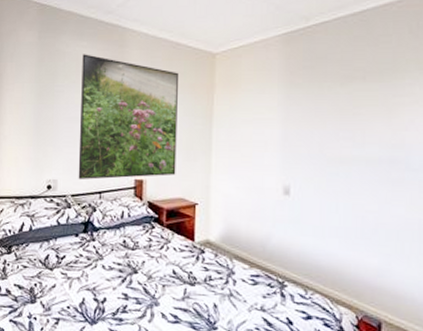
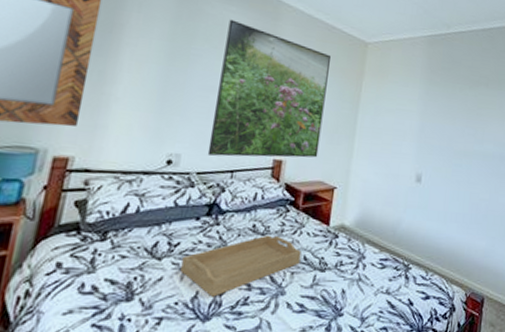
serving tray: none [68,249,170,304] -> present [180,235,302,297]

